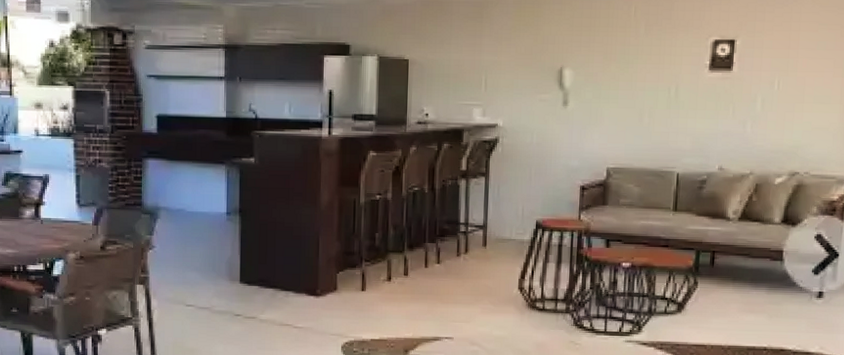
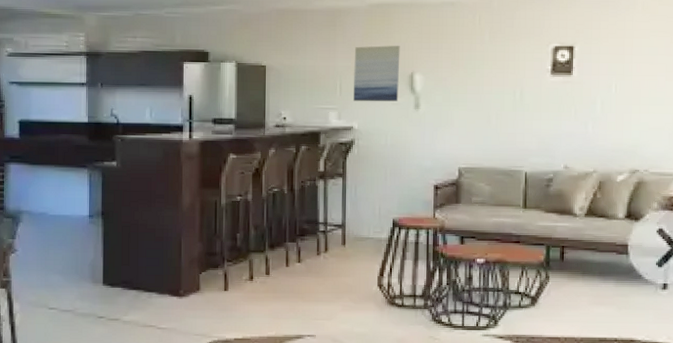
wall art: none [498,38,550,98] -> present [353,45,400,102]

